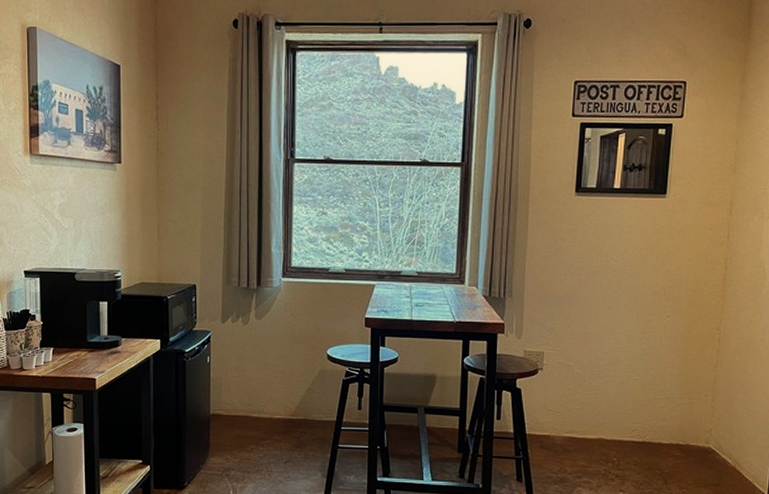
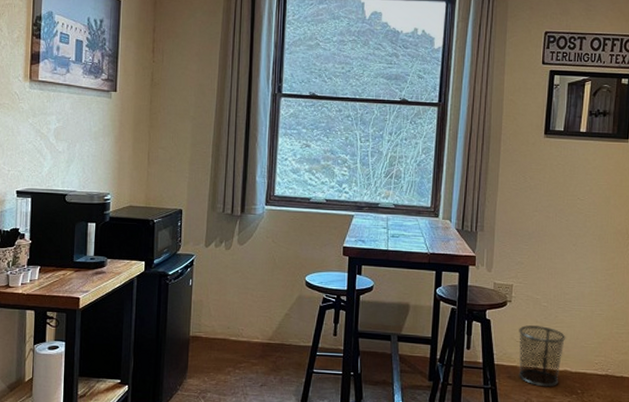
waste bin: none [551,393,601,456] -> present [518,325,566,387]

